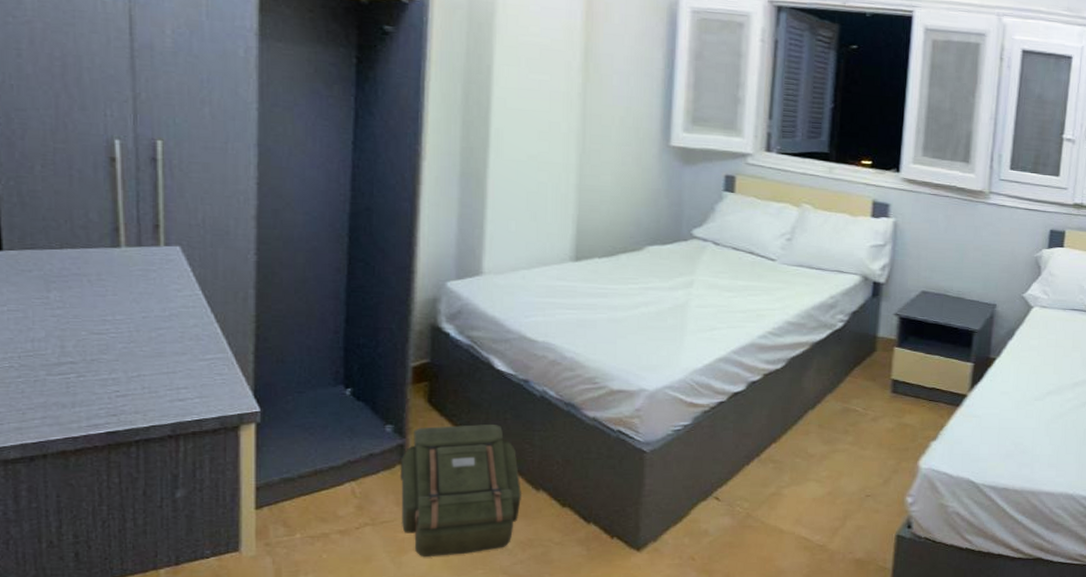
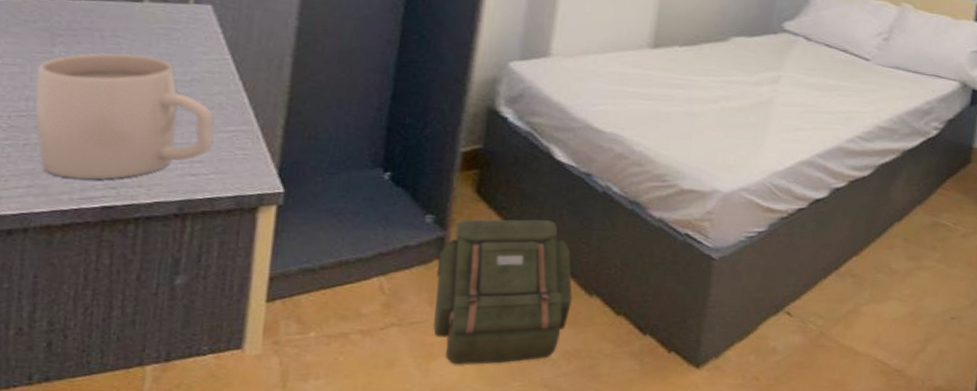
mug: none [38,294,195,409] -> present [33,53,214,180]

